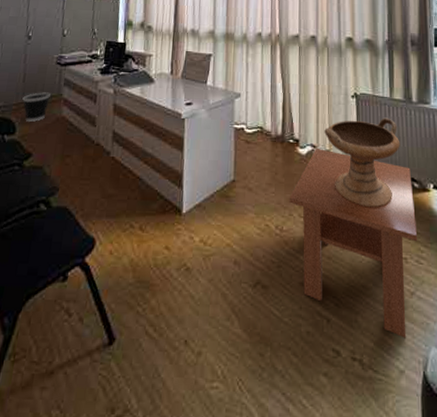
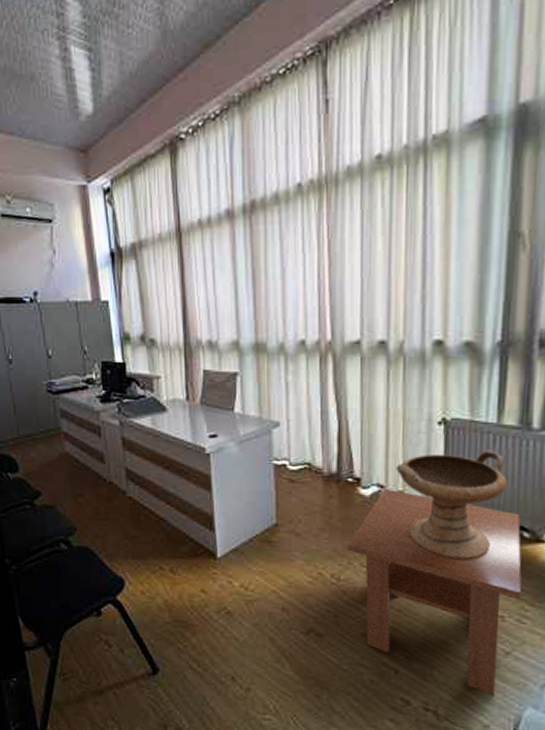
wastebasket: present [22,92,51,122] -> none [18,425,48,458]

